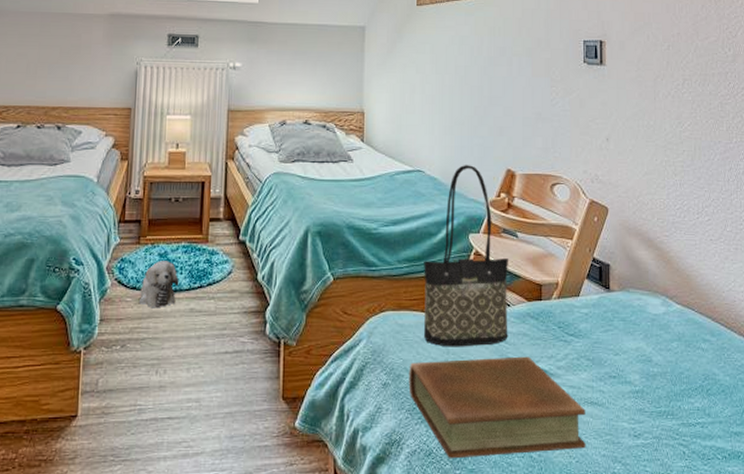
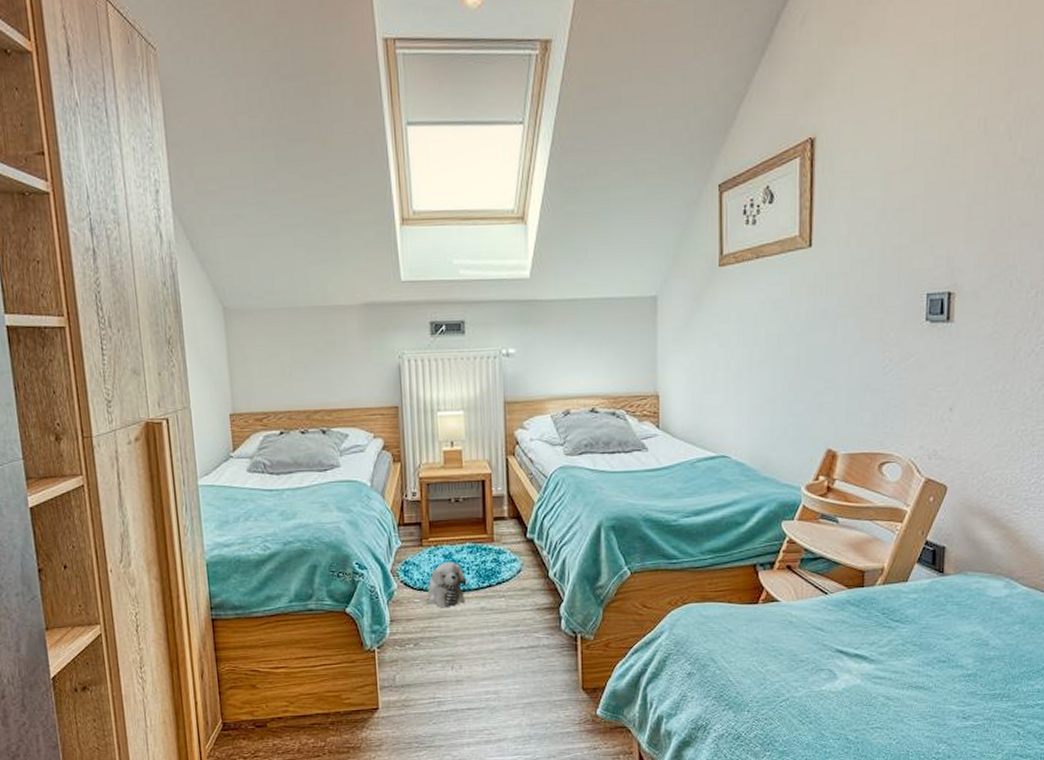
book: present [408,356,586,459] -> none [715,643,909,742]
tote bag: present [423,165,509,347] -> none [730,447,828,637]

